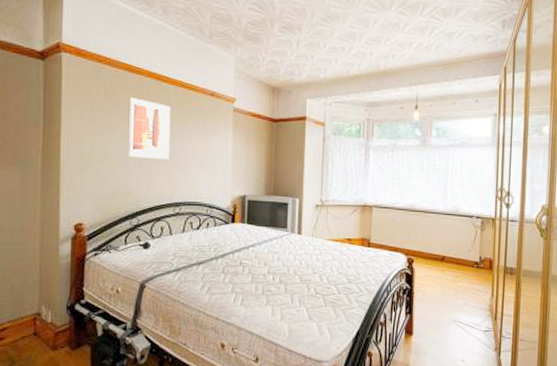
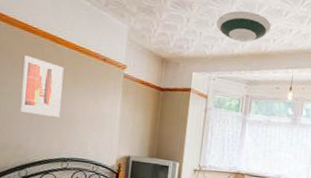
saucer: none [329,28,389,62] -> present [217,10,271,43]

